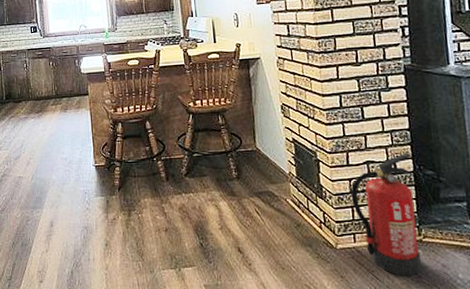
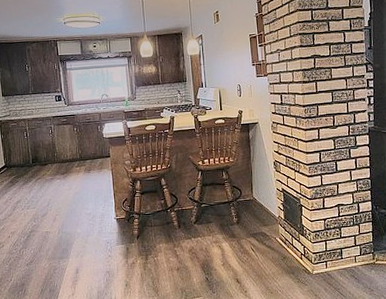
fire extinguisher: present [350,153,422,276] -> none [325,196,374,291]

